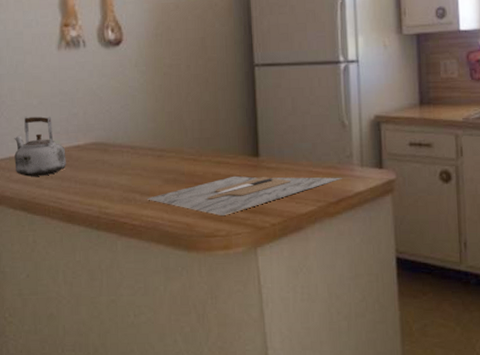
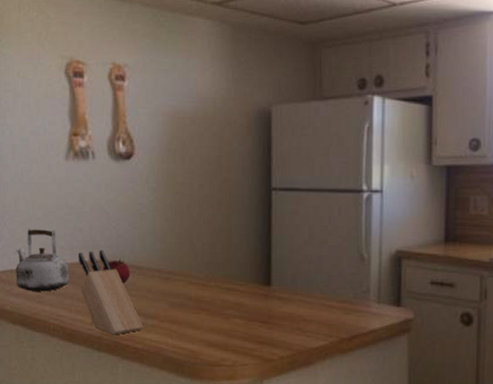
knife block: none [73,132,140,214] -> present [77,249,144,335]
fruit: none [98,140,125,164] -> present [102,258,131,285]
cutting board: present [146,175,342,215] -> none [151,304,357,345]

